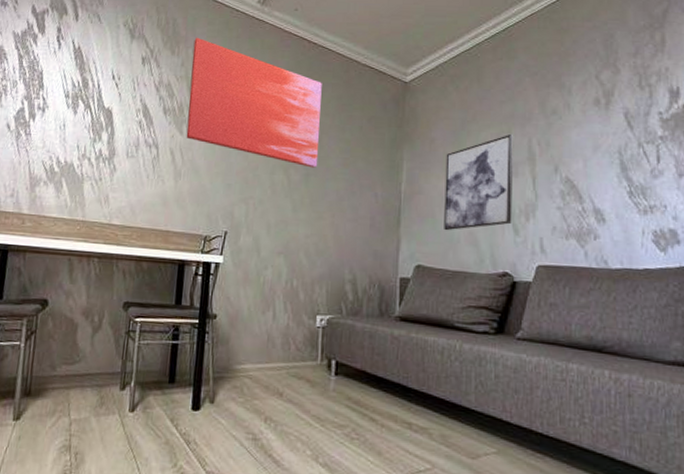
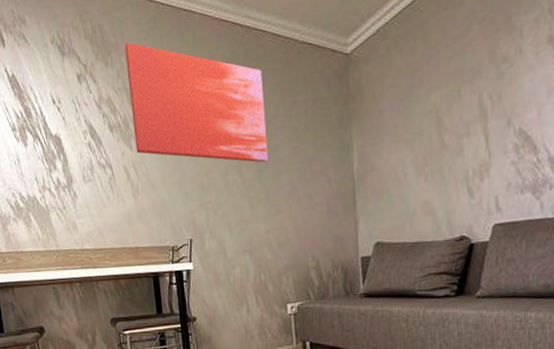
wall art: present [444,133,514,231] -> none [395,91,467,205]

